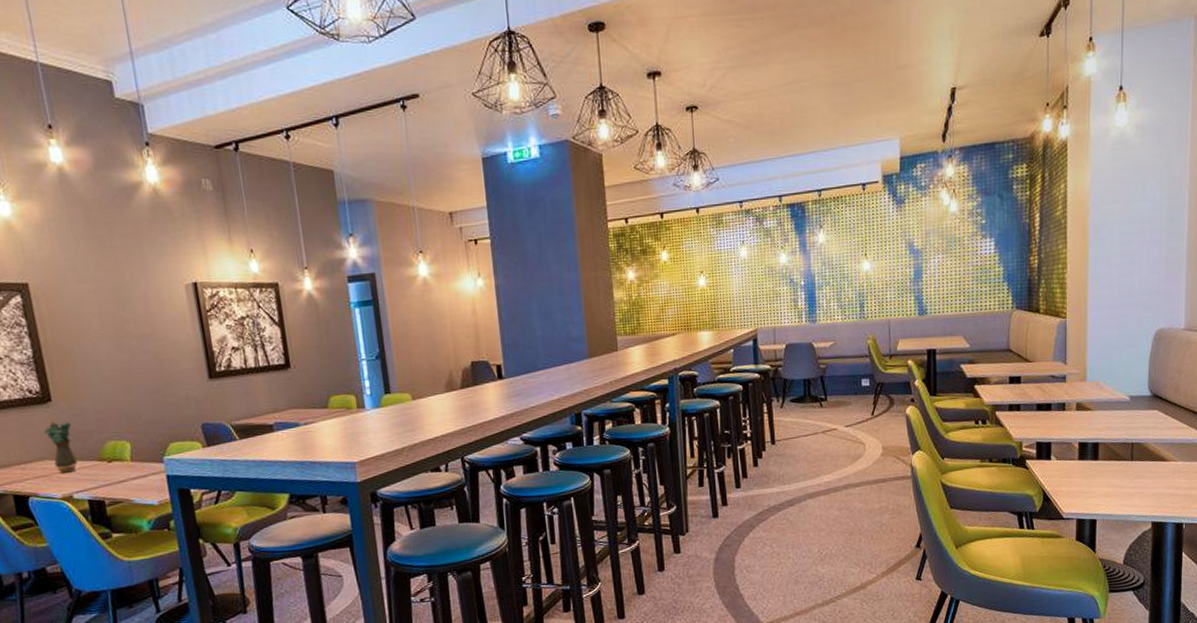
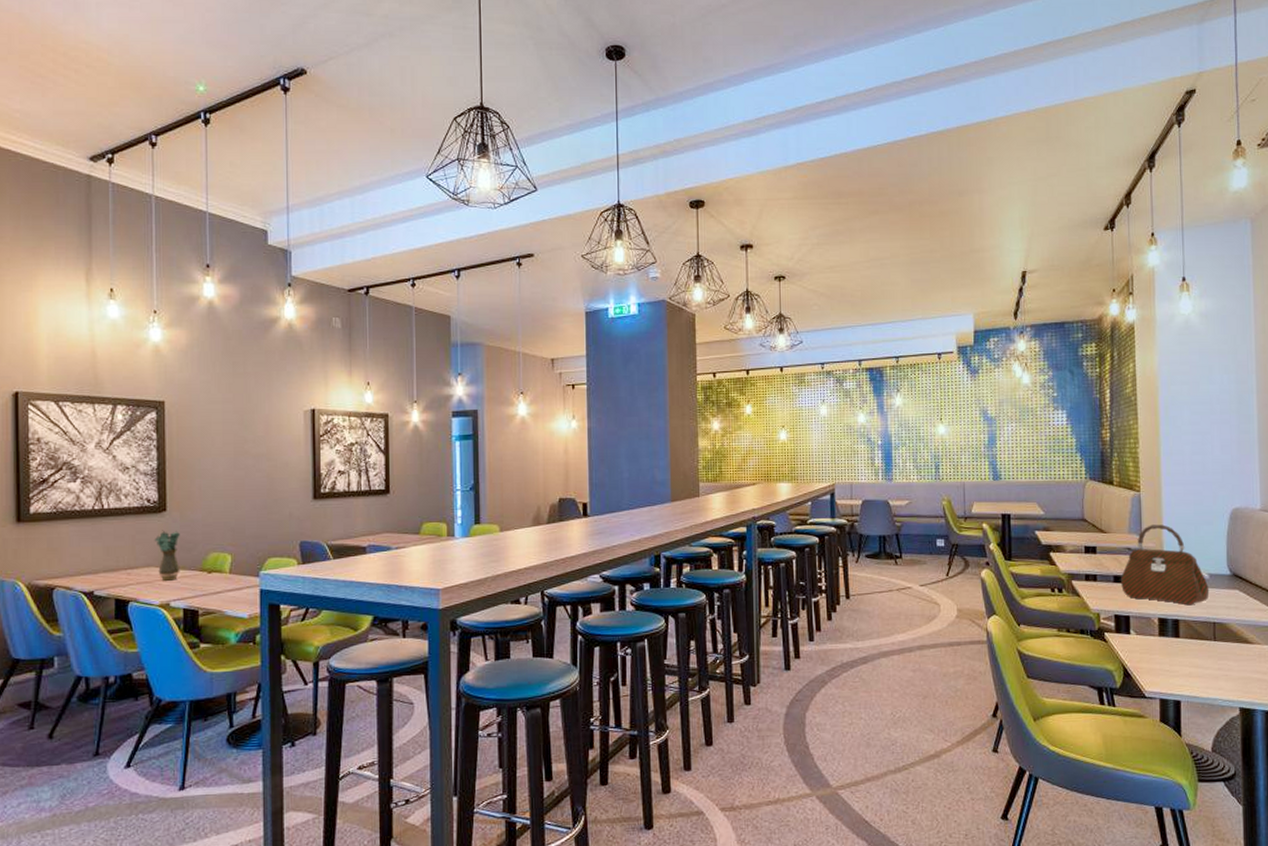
handbag: none [1044,350,1130,429] -> present [1121,524,1210,606]

